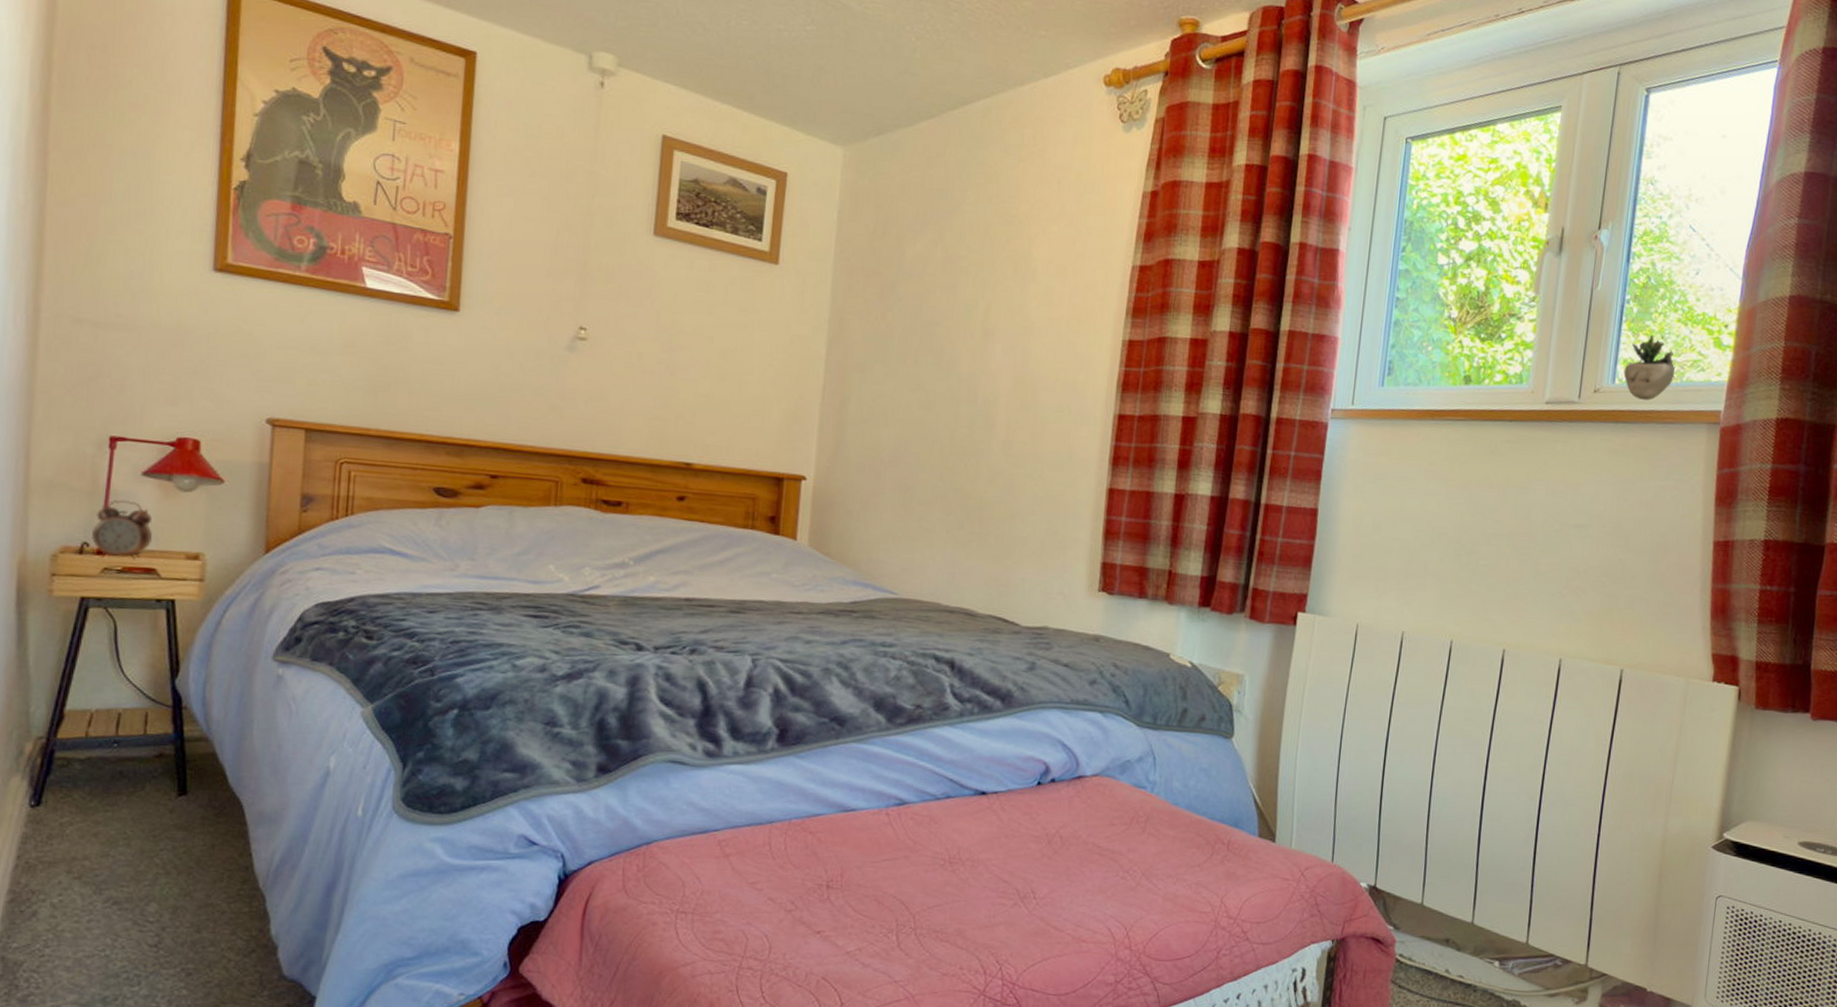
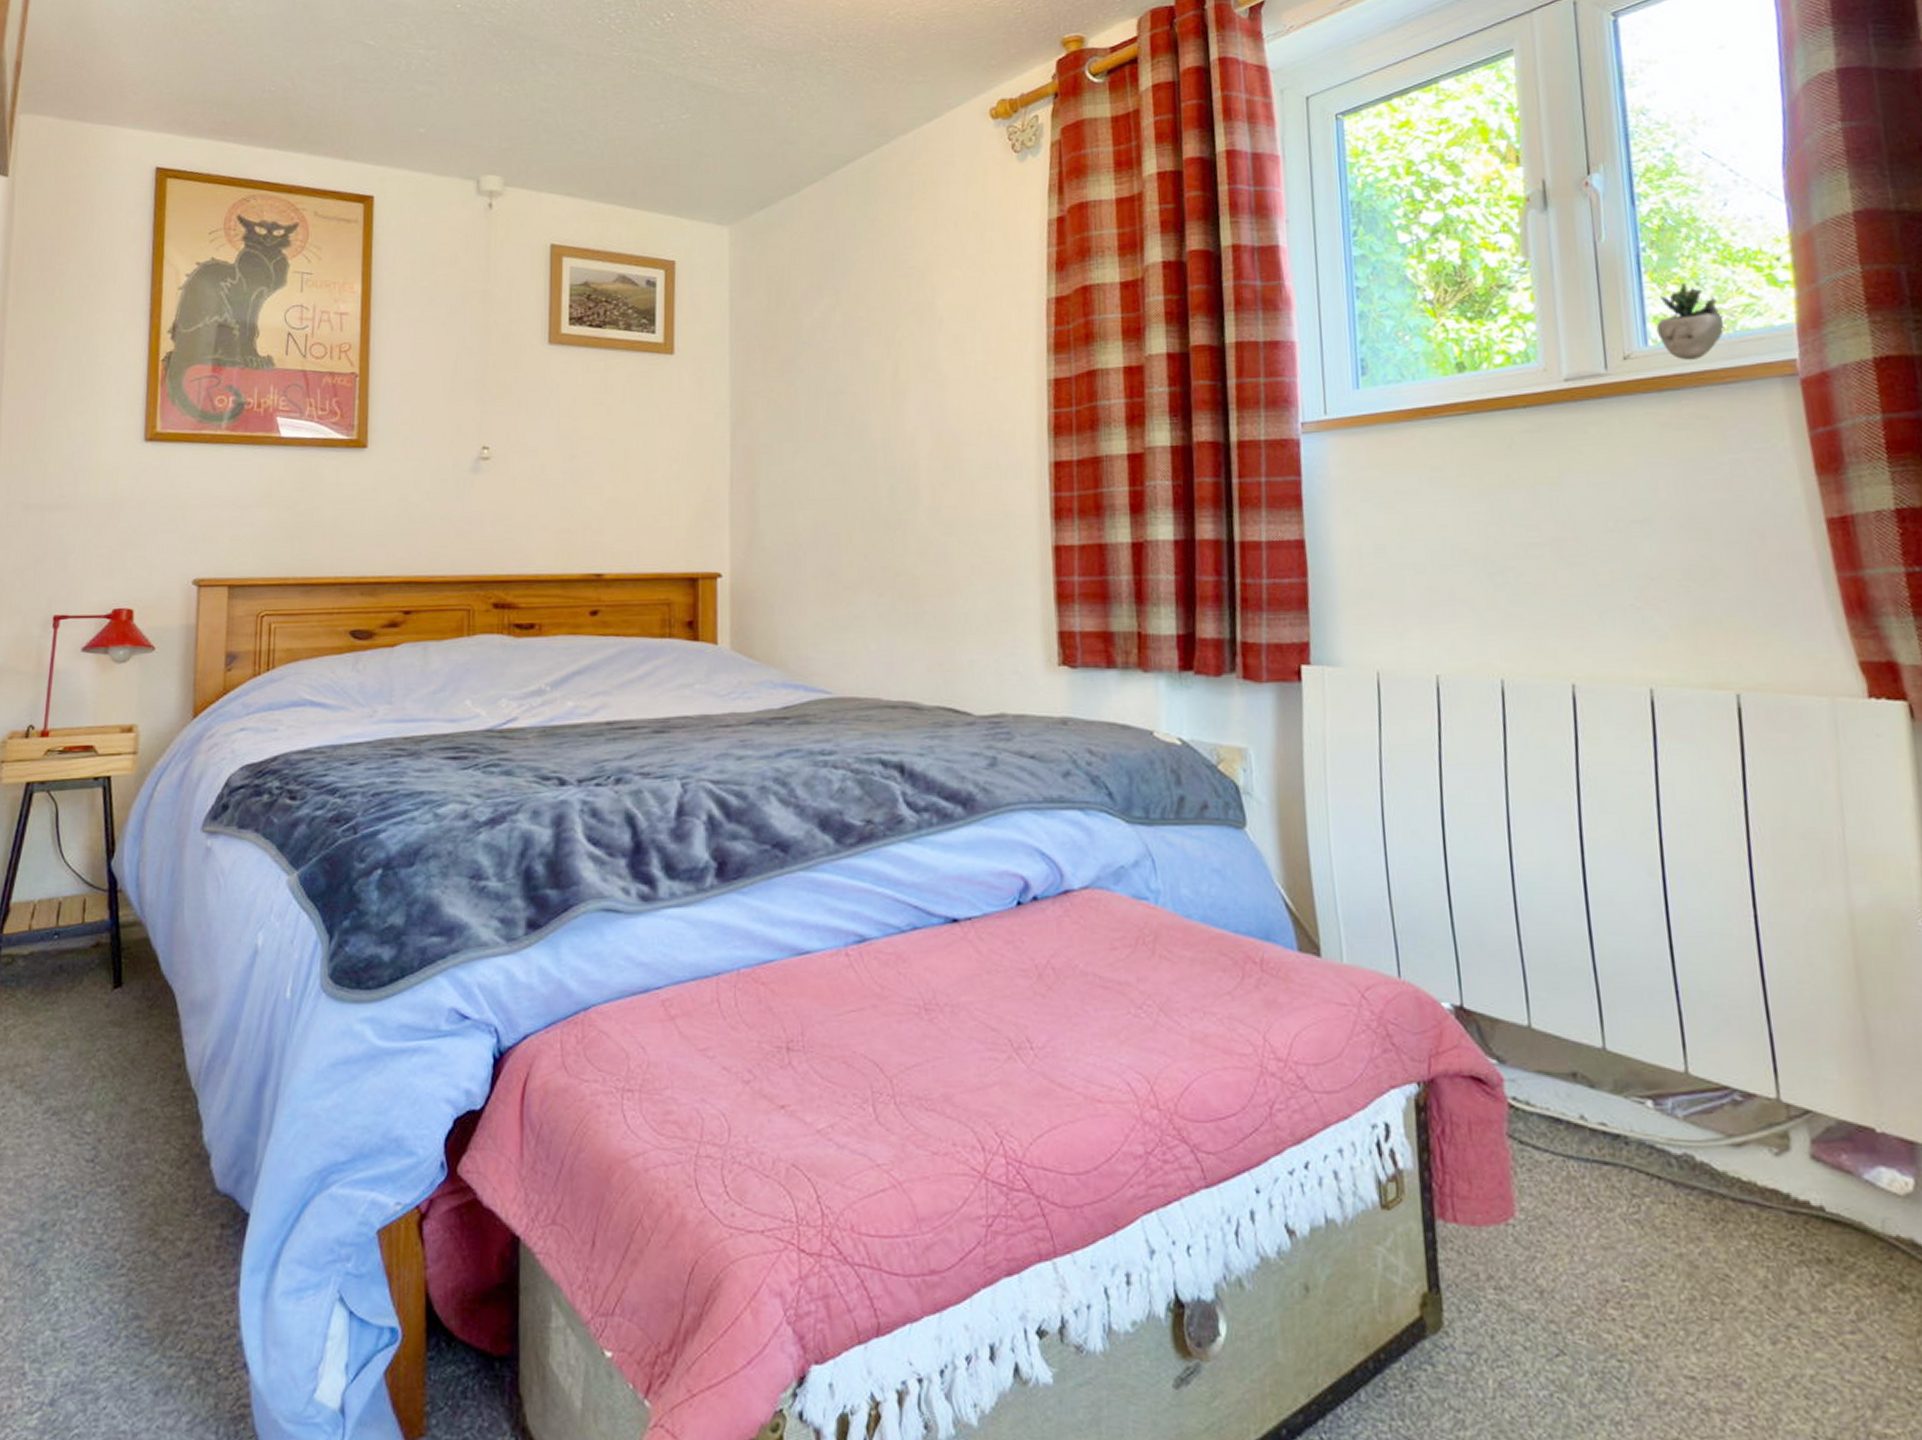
alarm clock: present [92,500,152,560] -> none [37,678,90,740]

